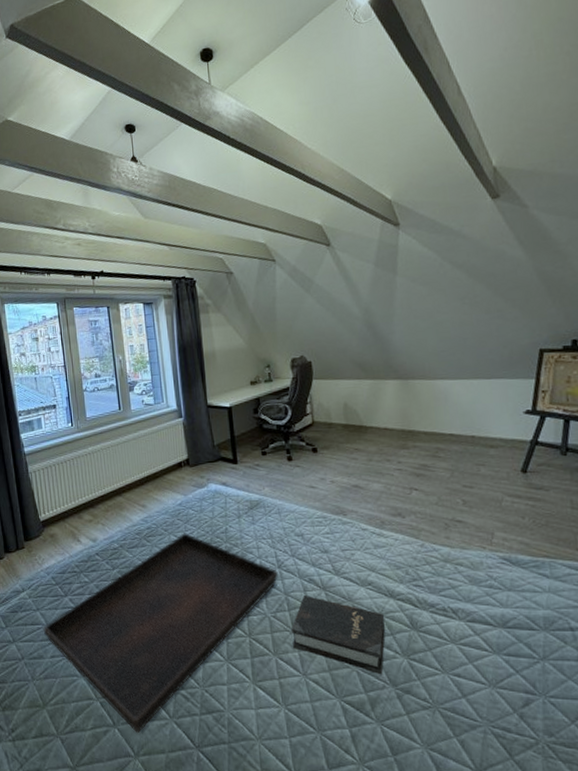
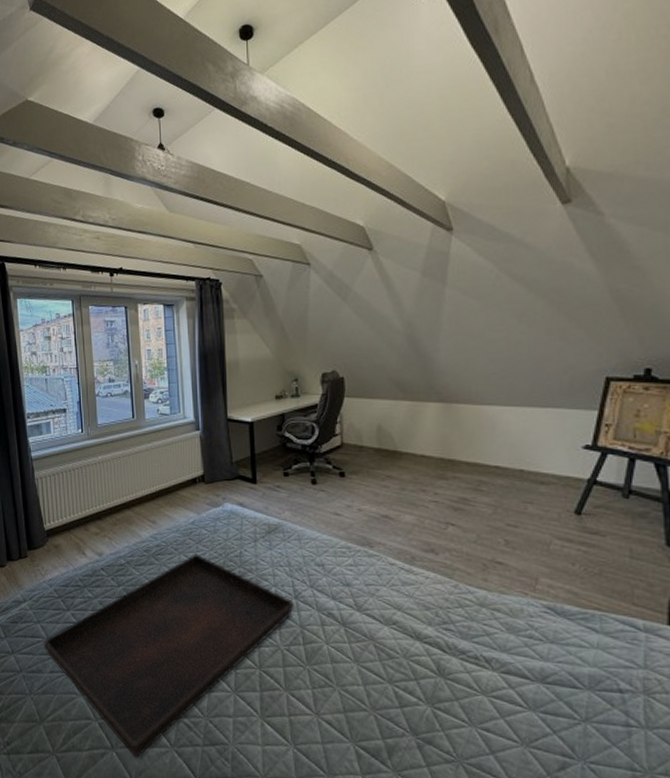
hardback book: present [290,596,385,675] -> none [304,630,408,722]

